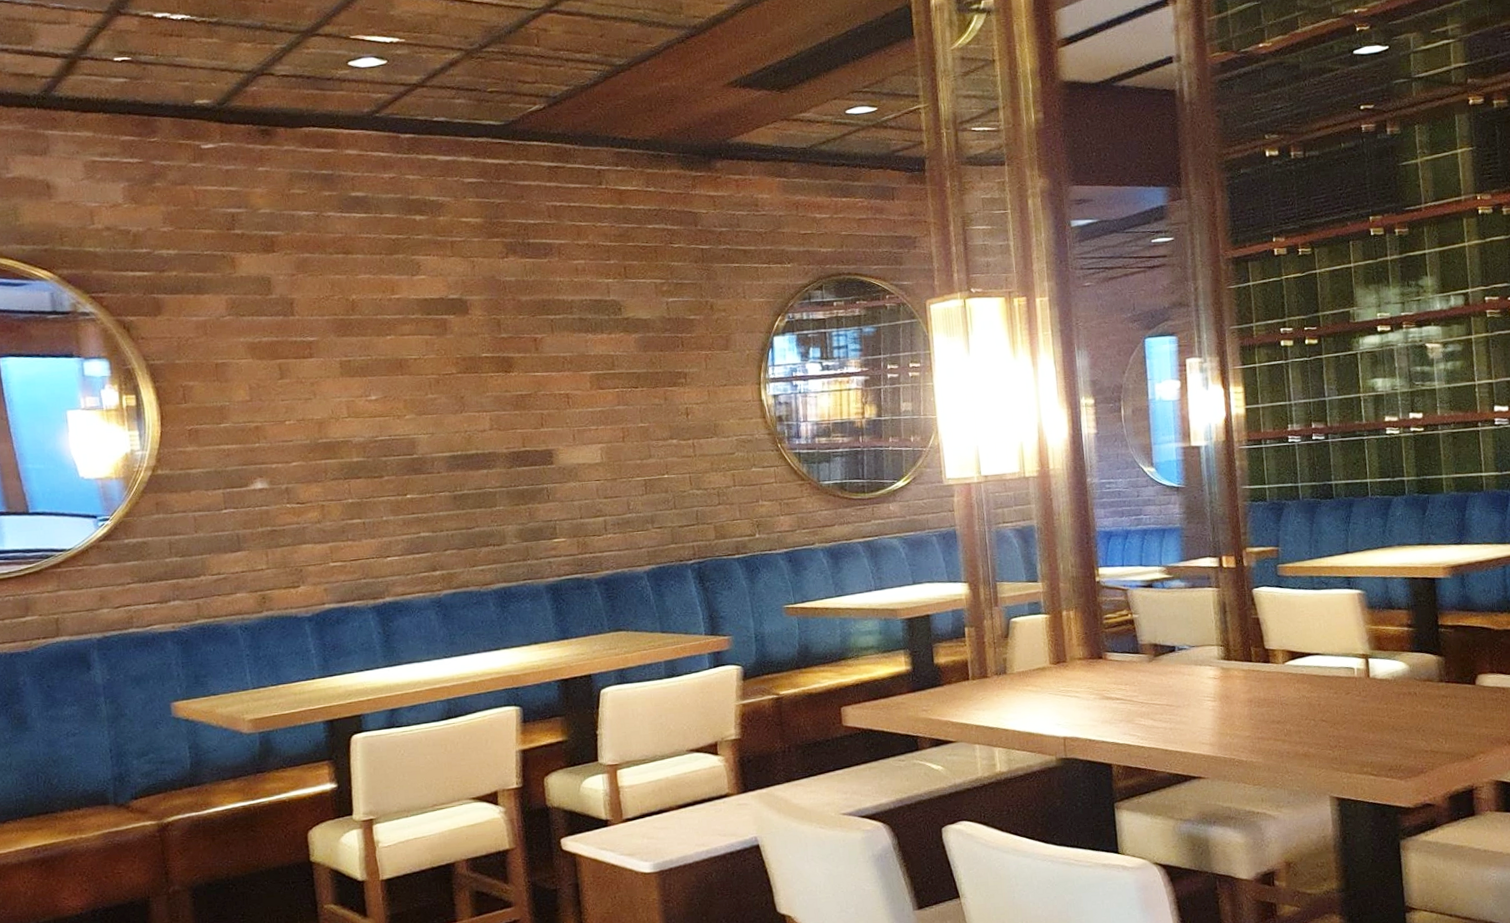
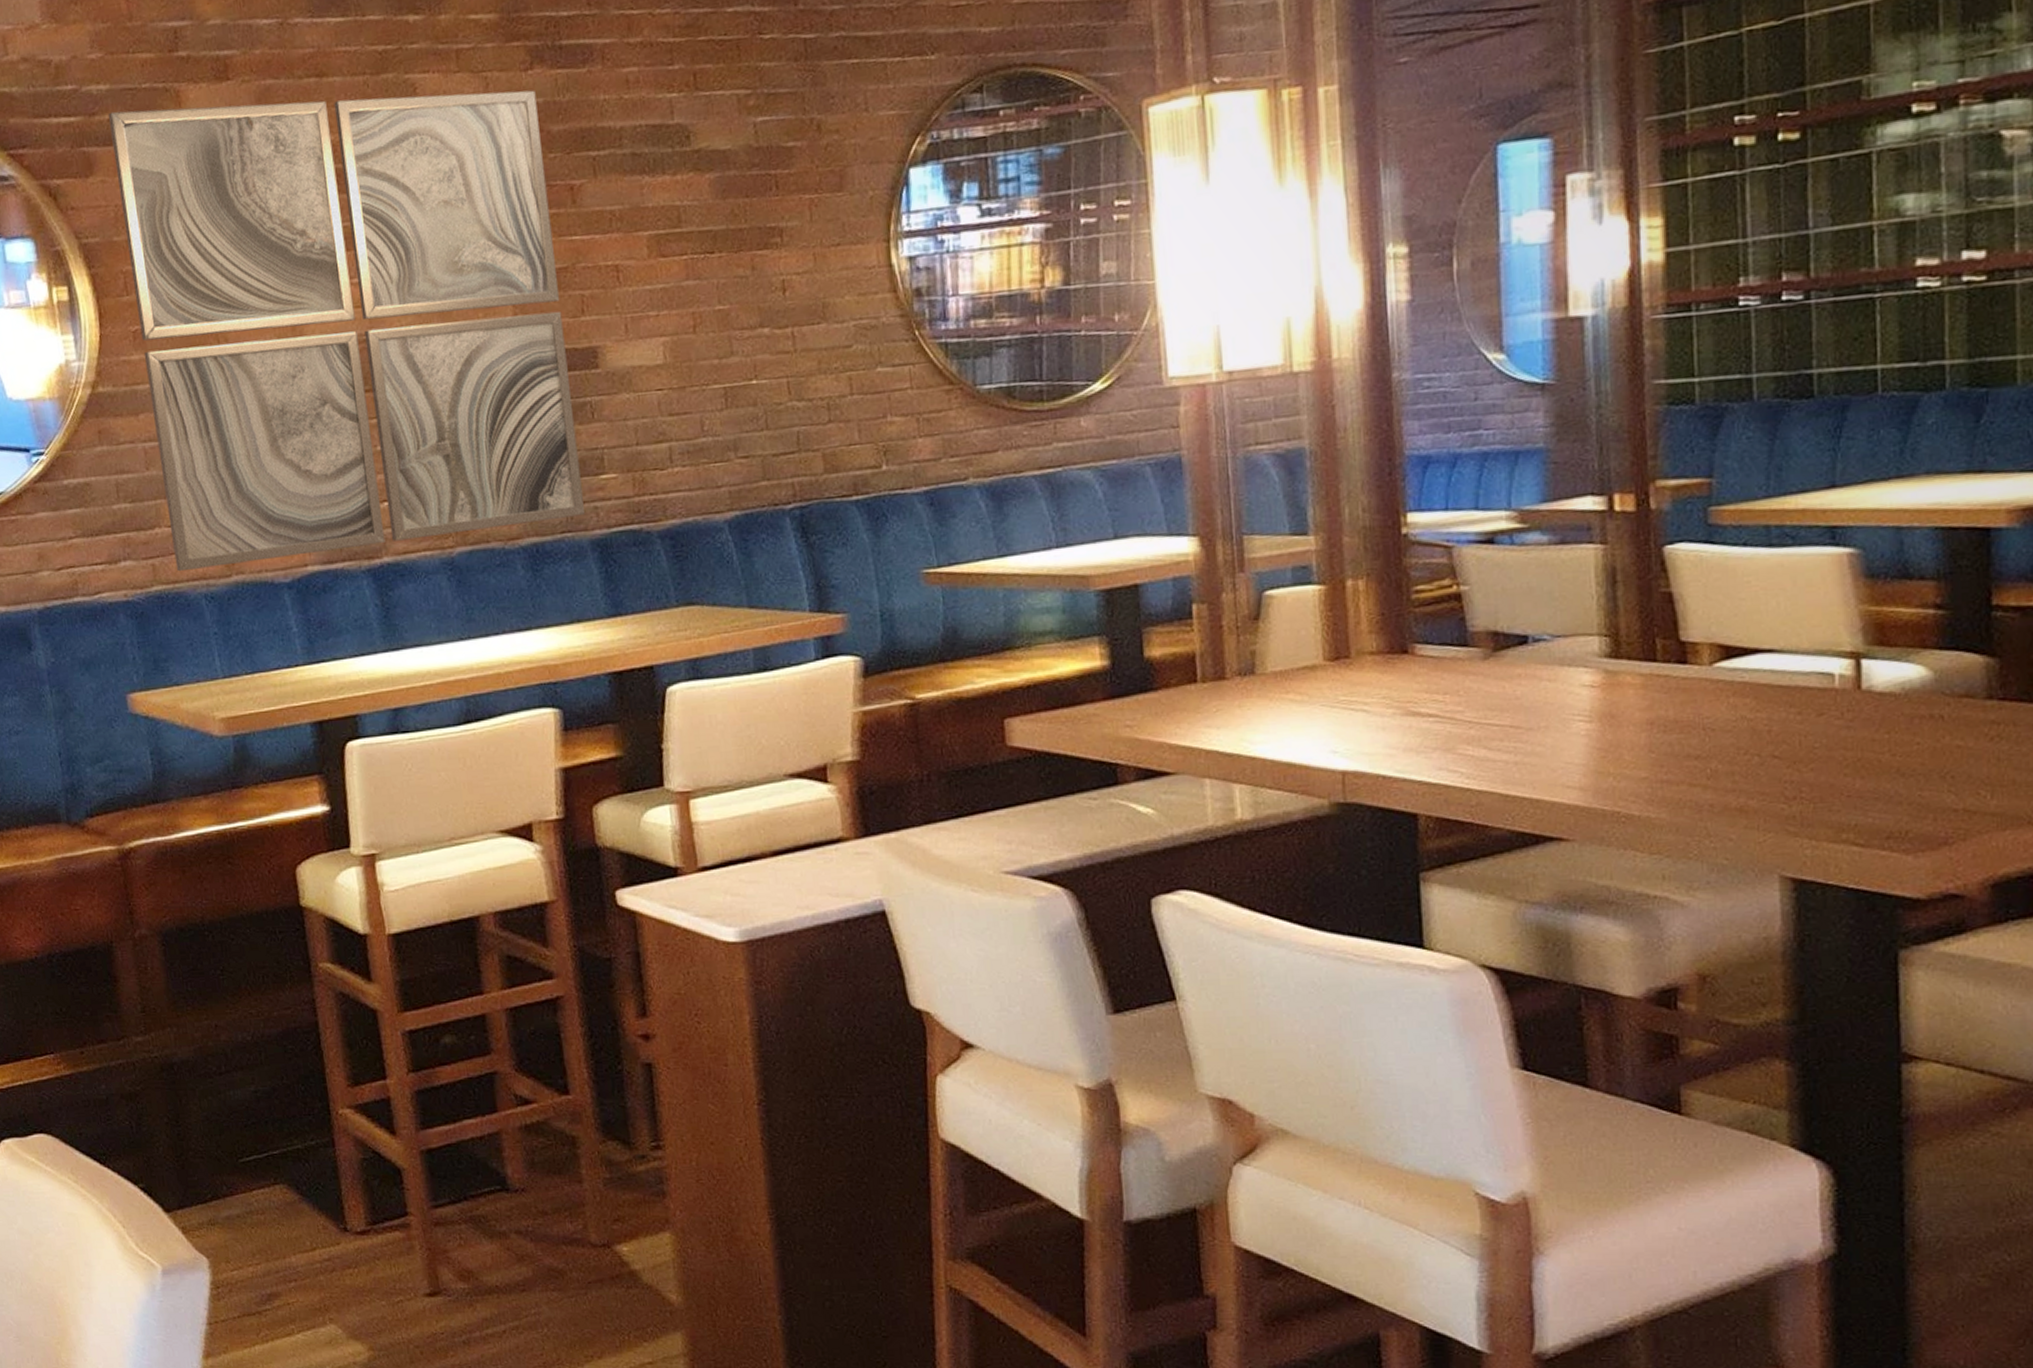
wall art: none [175,270,542,609] -> present [107,90,586,572]

